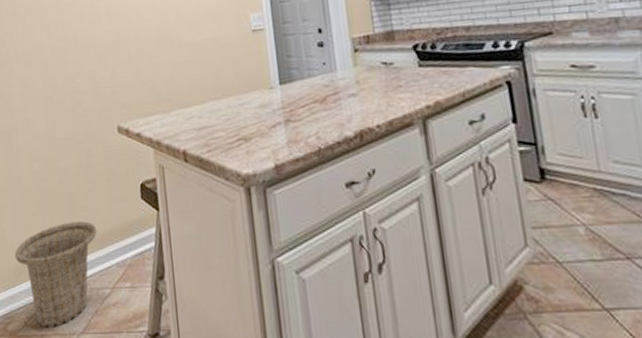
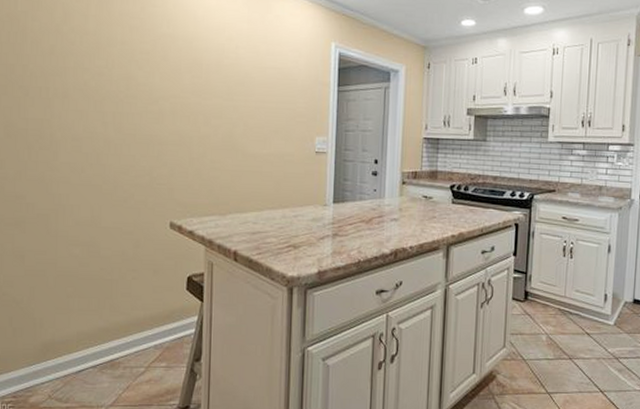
basket: present [15,221,97,327] -> none [43,306,137,400]

